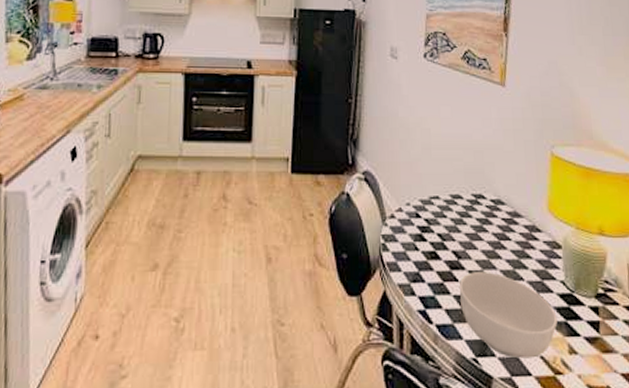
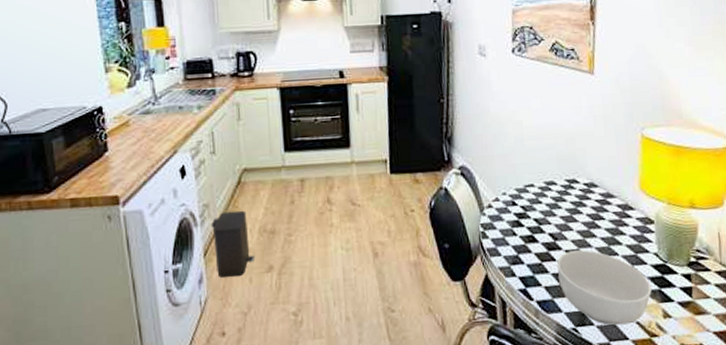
pedal bin: none [96,200,141,273] -> present [211,210,256,278]

